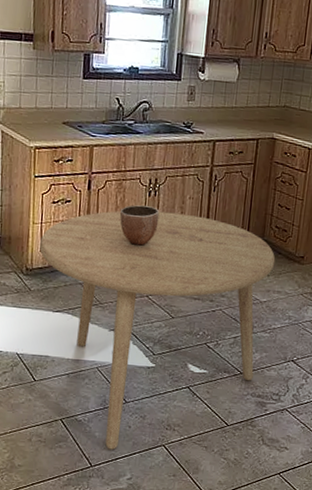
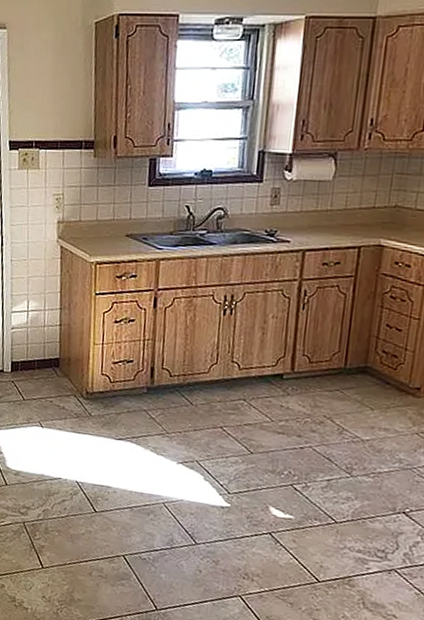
dining table: present [39,211,276,450] -> none [100,331,382,595]
decorative bowl: present [120,205,160,246] -> none [189,324,236,371]

